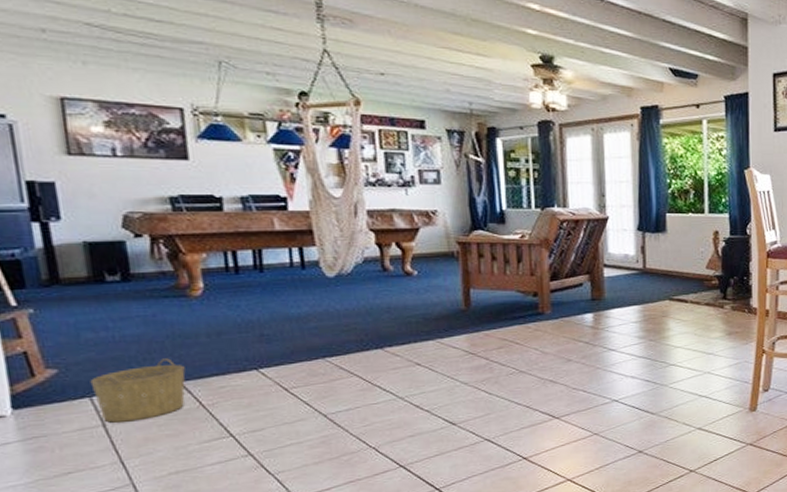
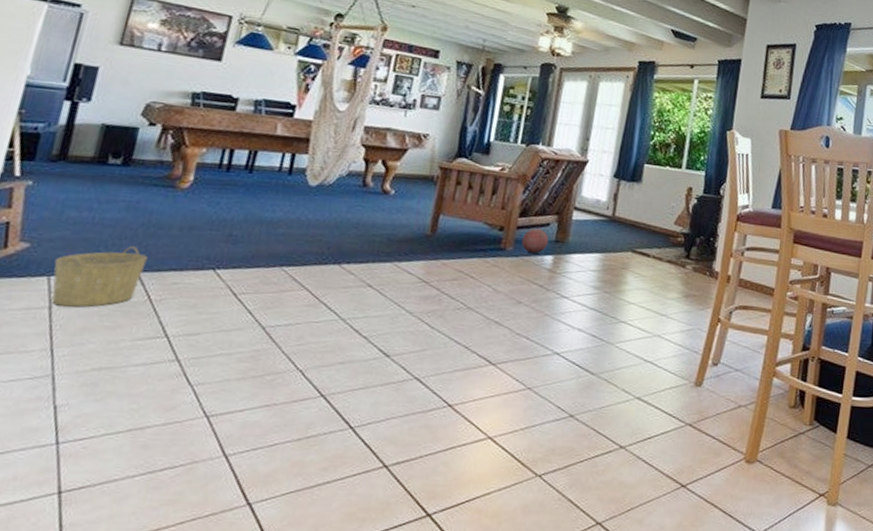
ball: none [557,289,585,315] -> present [521,228,549,254]

